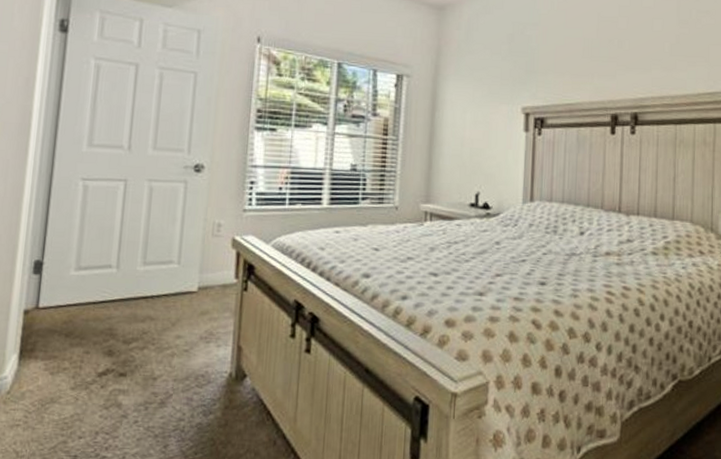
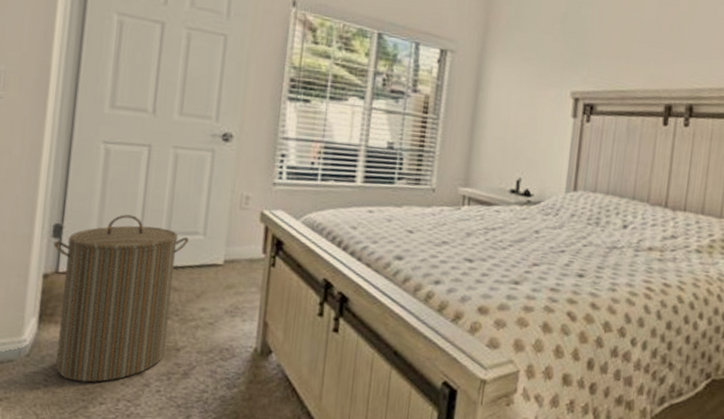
laundry hamper: none [34,248,164,417] -> present [53,214,189,383]

